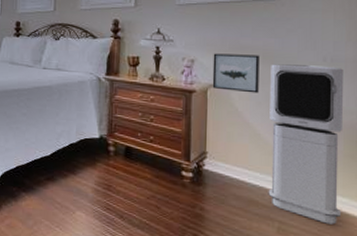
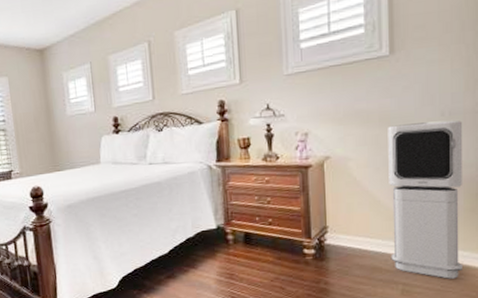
wall art: present [212,53,260,94] -> none [327,118,377,161]

